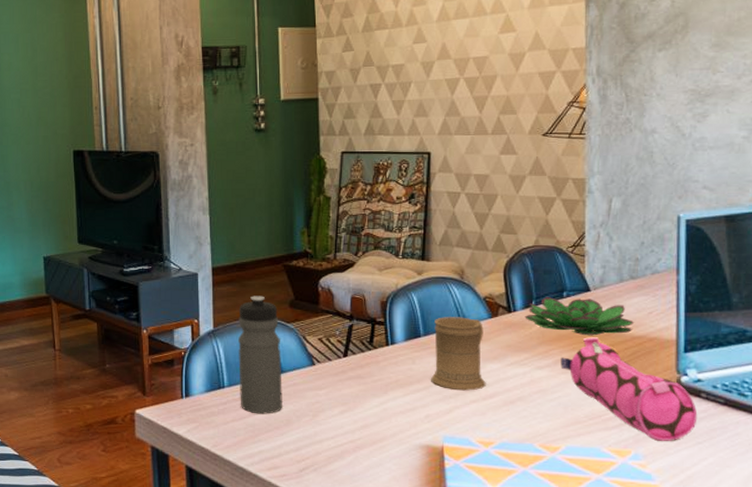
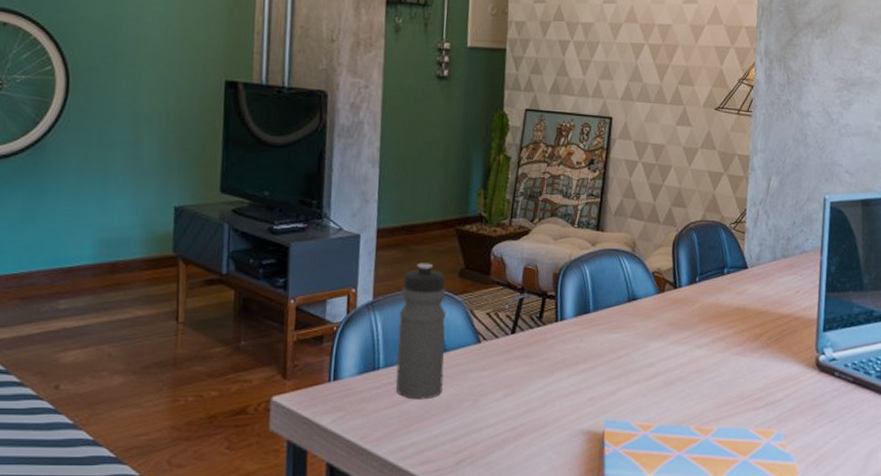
mug: present [431,317,486,391] -> none [597,291,650,371]
succulent plant: present [524,296,635,336] -> none [688,272,784,314]
pencil case: present [560,337,698,441] -> none [718,315,831,420]

